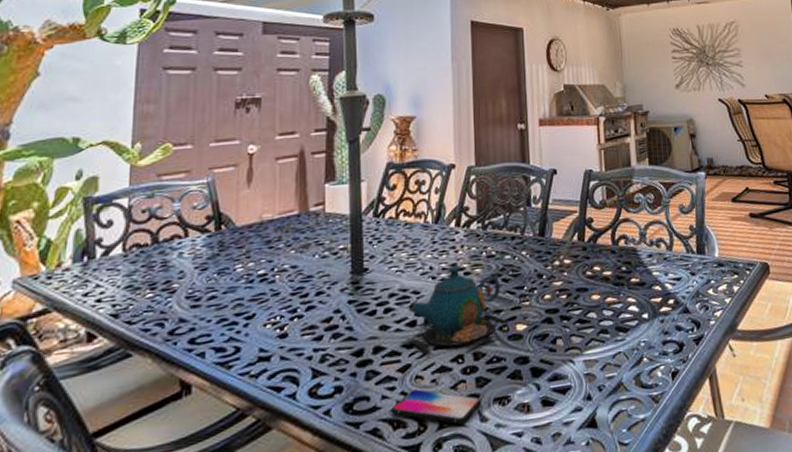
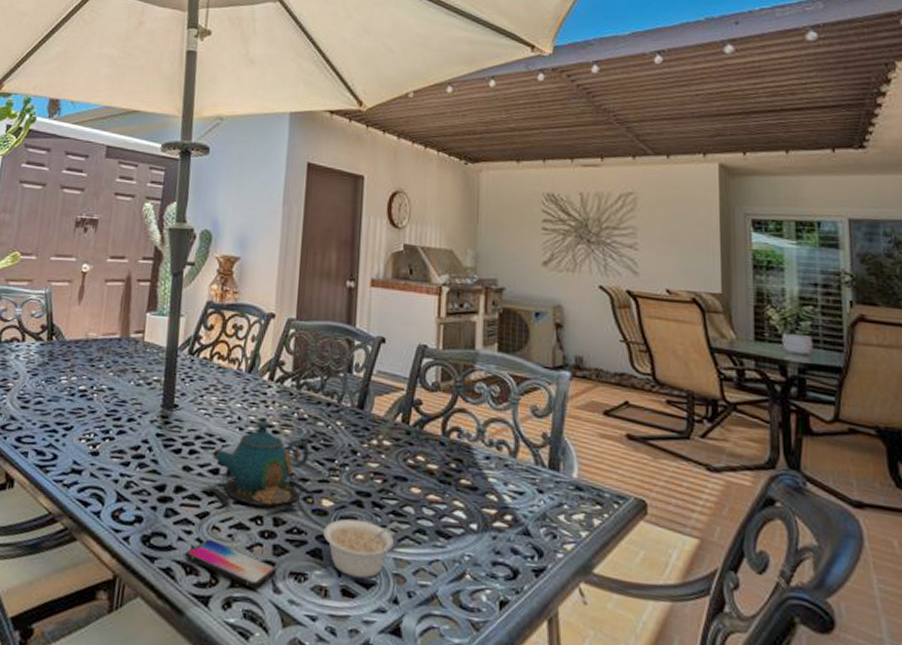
legume: none [521,327,585,387] -> present [323,518,399,578]

